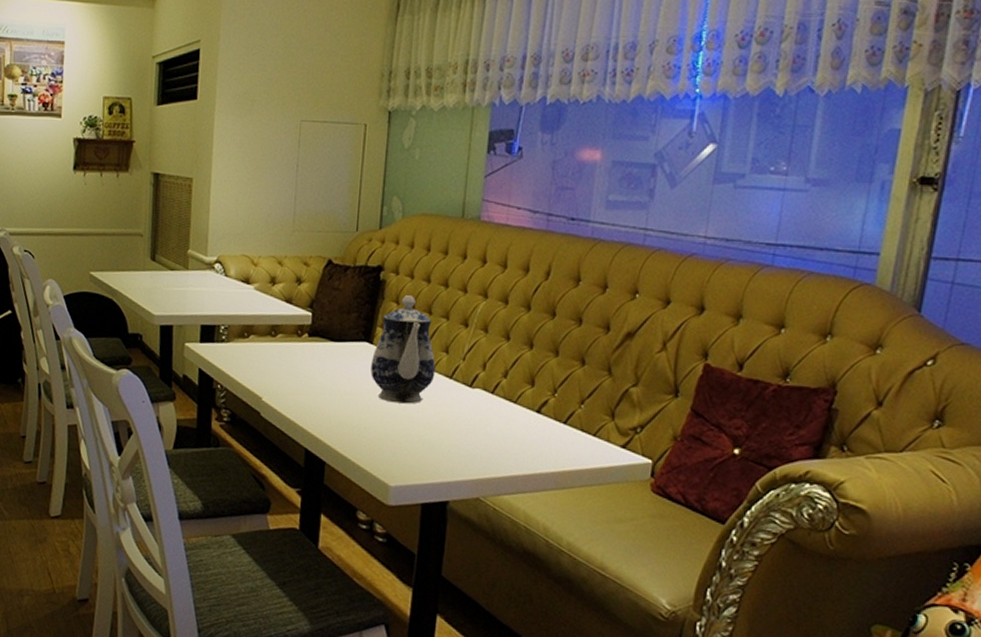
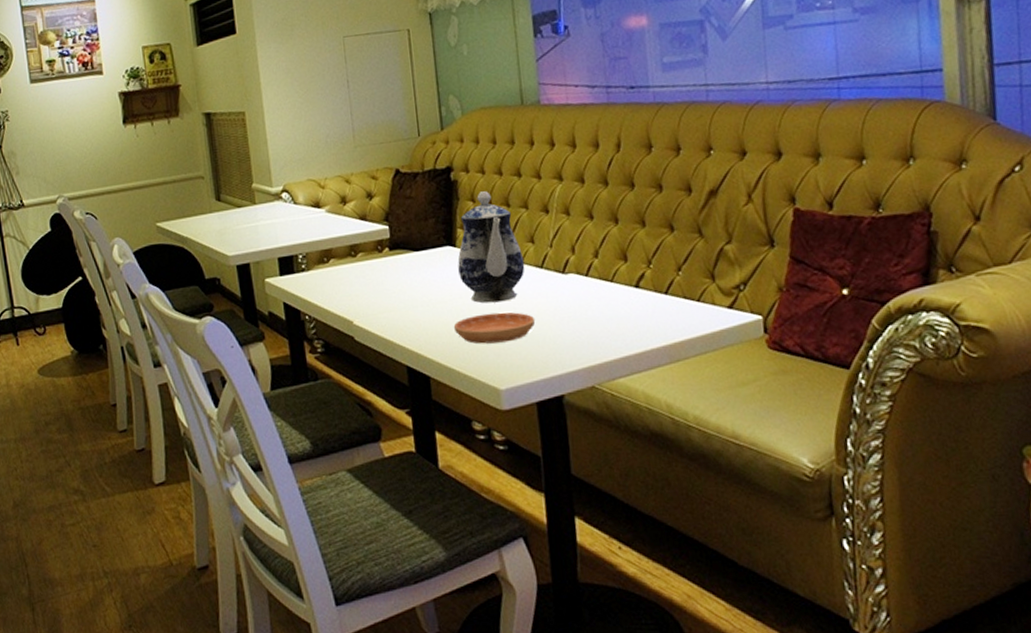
saucer: none [356,412,436,443] -> present [453,312,536,344]

